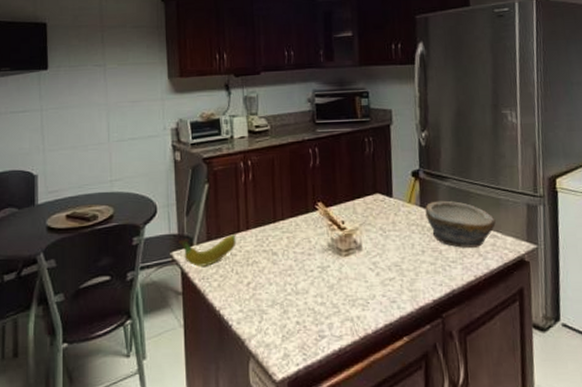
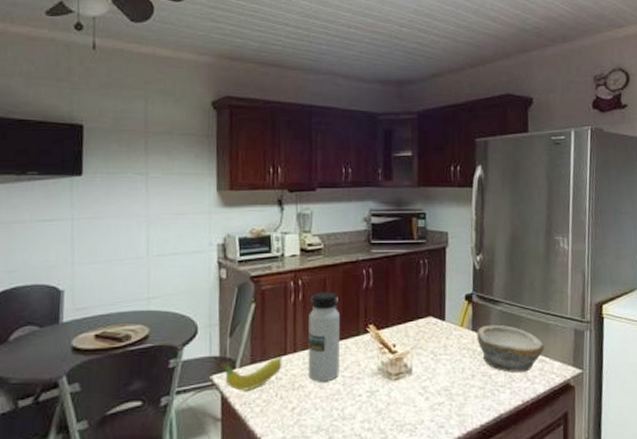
water bottle: none [259,171,291,258] -> present [308,291,339,382]

